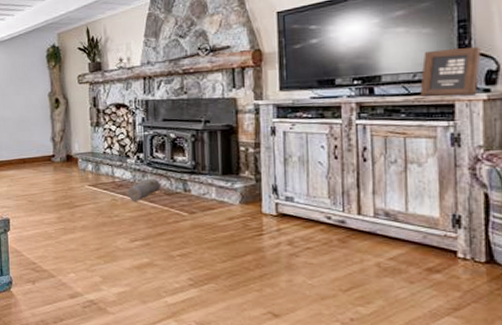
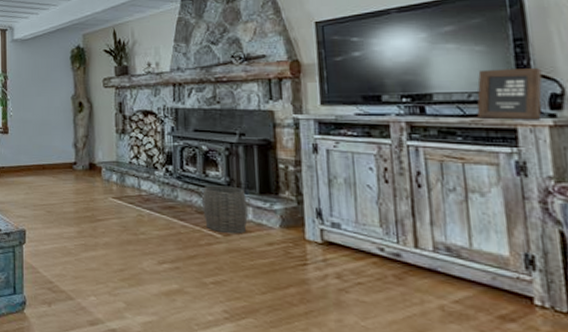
decorative log: present [127,178,160,201] -> none [155,193,191,218]
woven basket: none [170,169,211,212] -> present [202,185,248,234]

